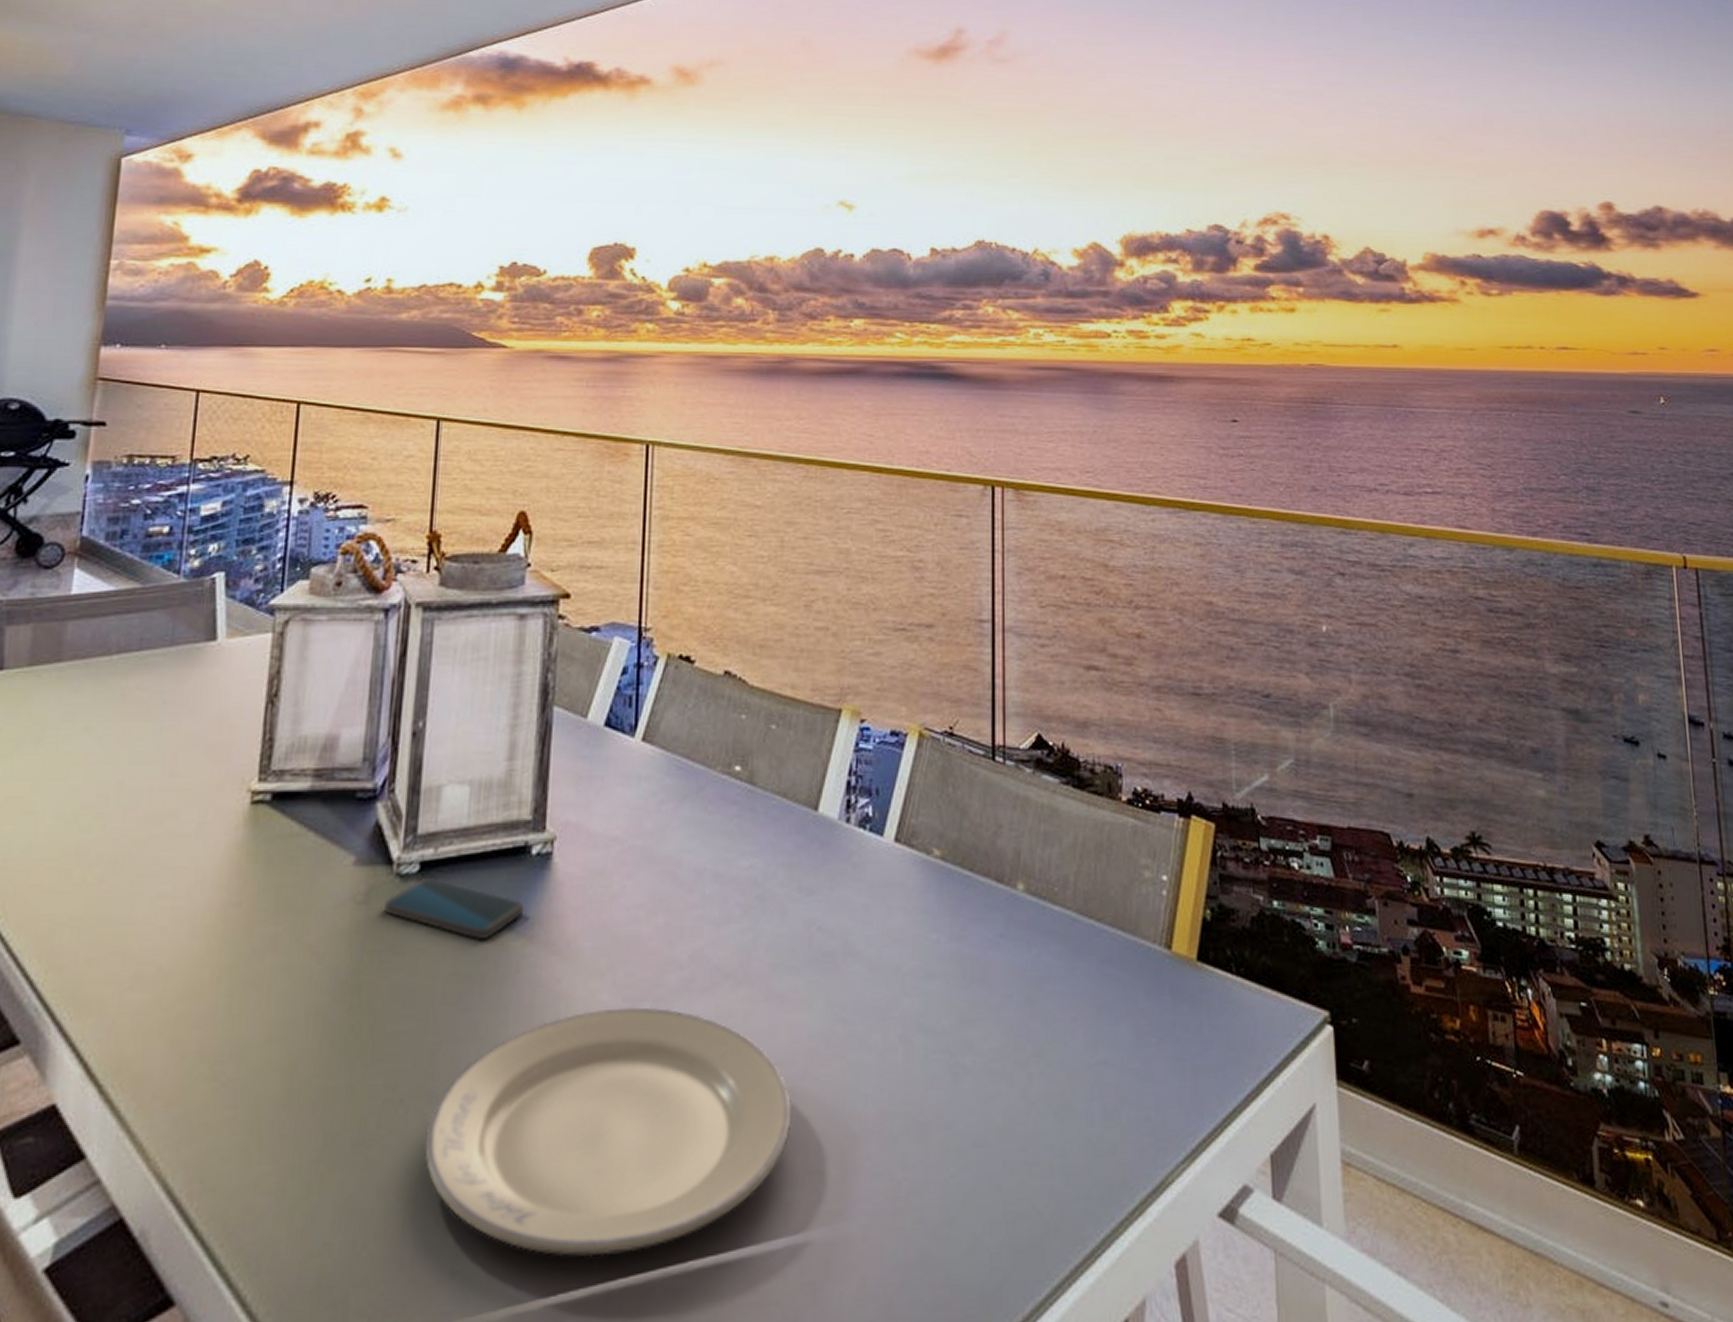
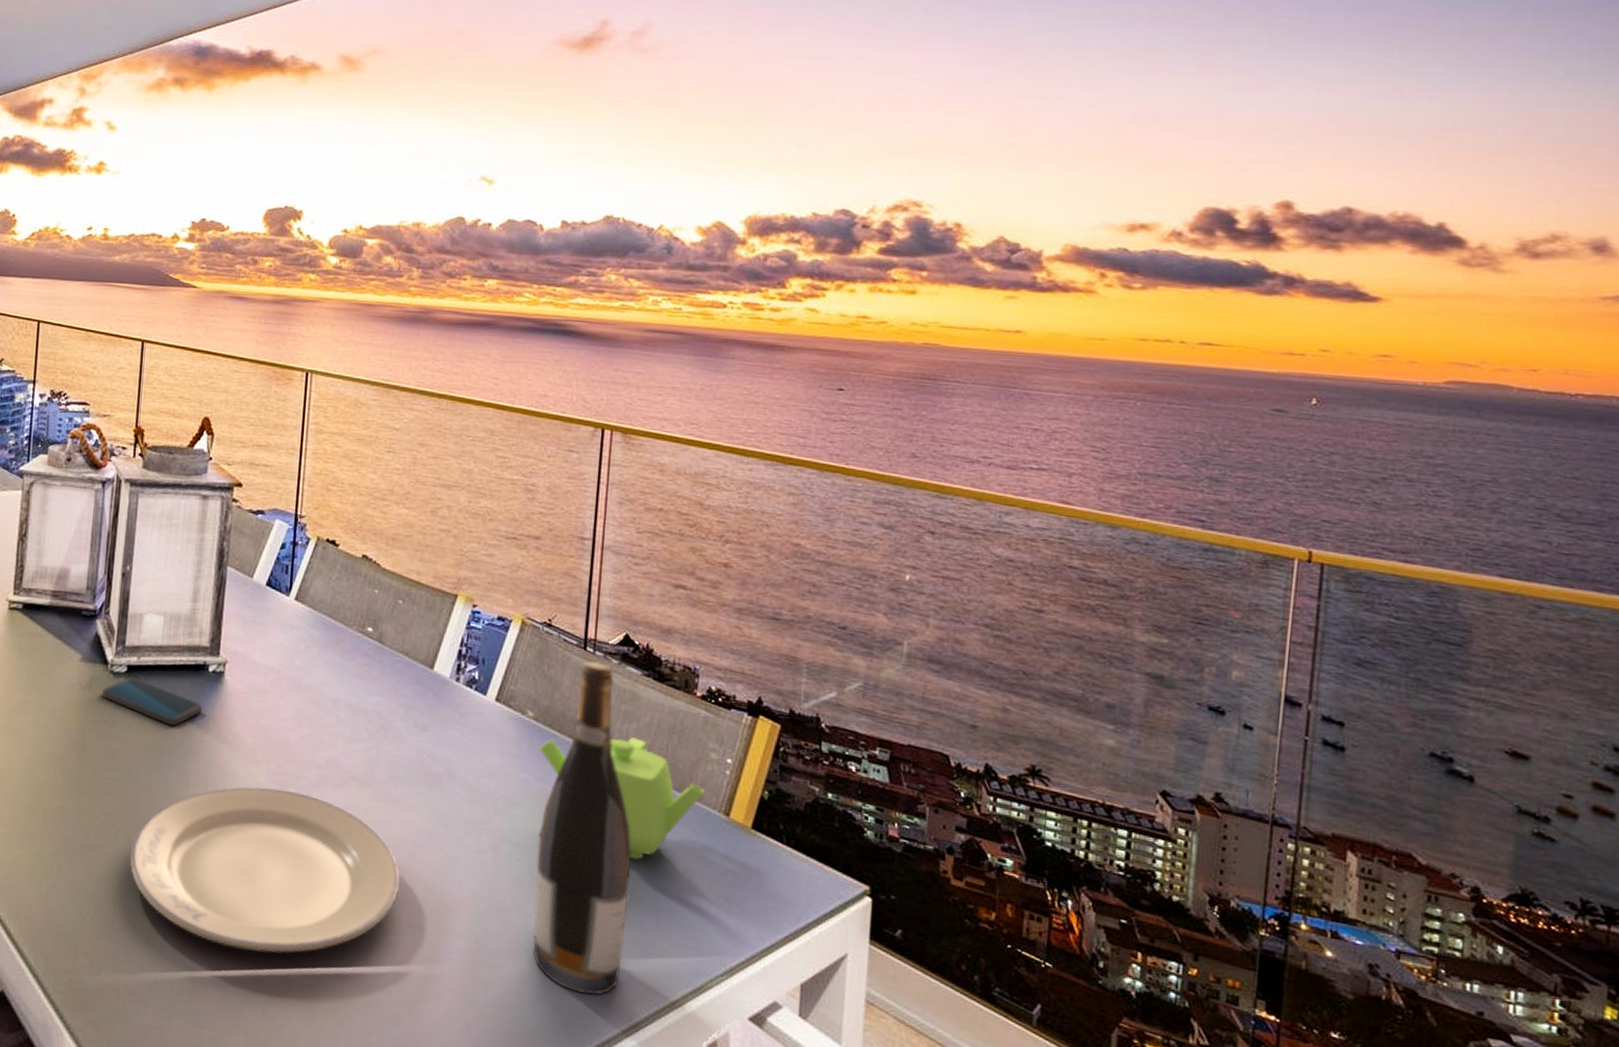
teapot: none [950,865,1141,1026] -> present [539,737,705,860]
wine bottle: none [958,773,1069,1224] -> present [533,660,632,995]

